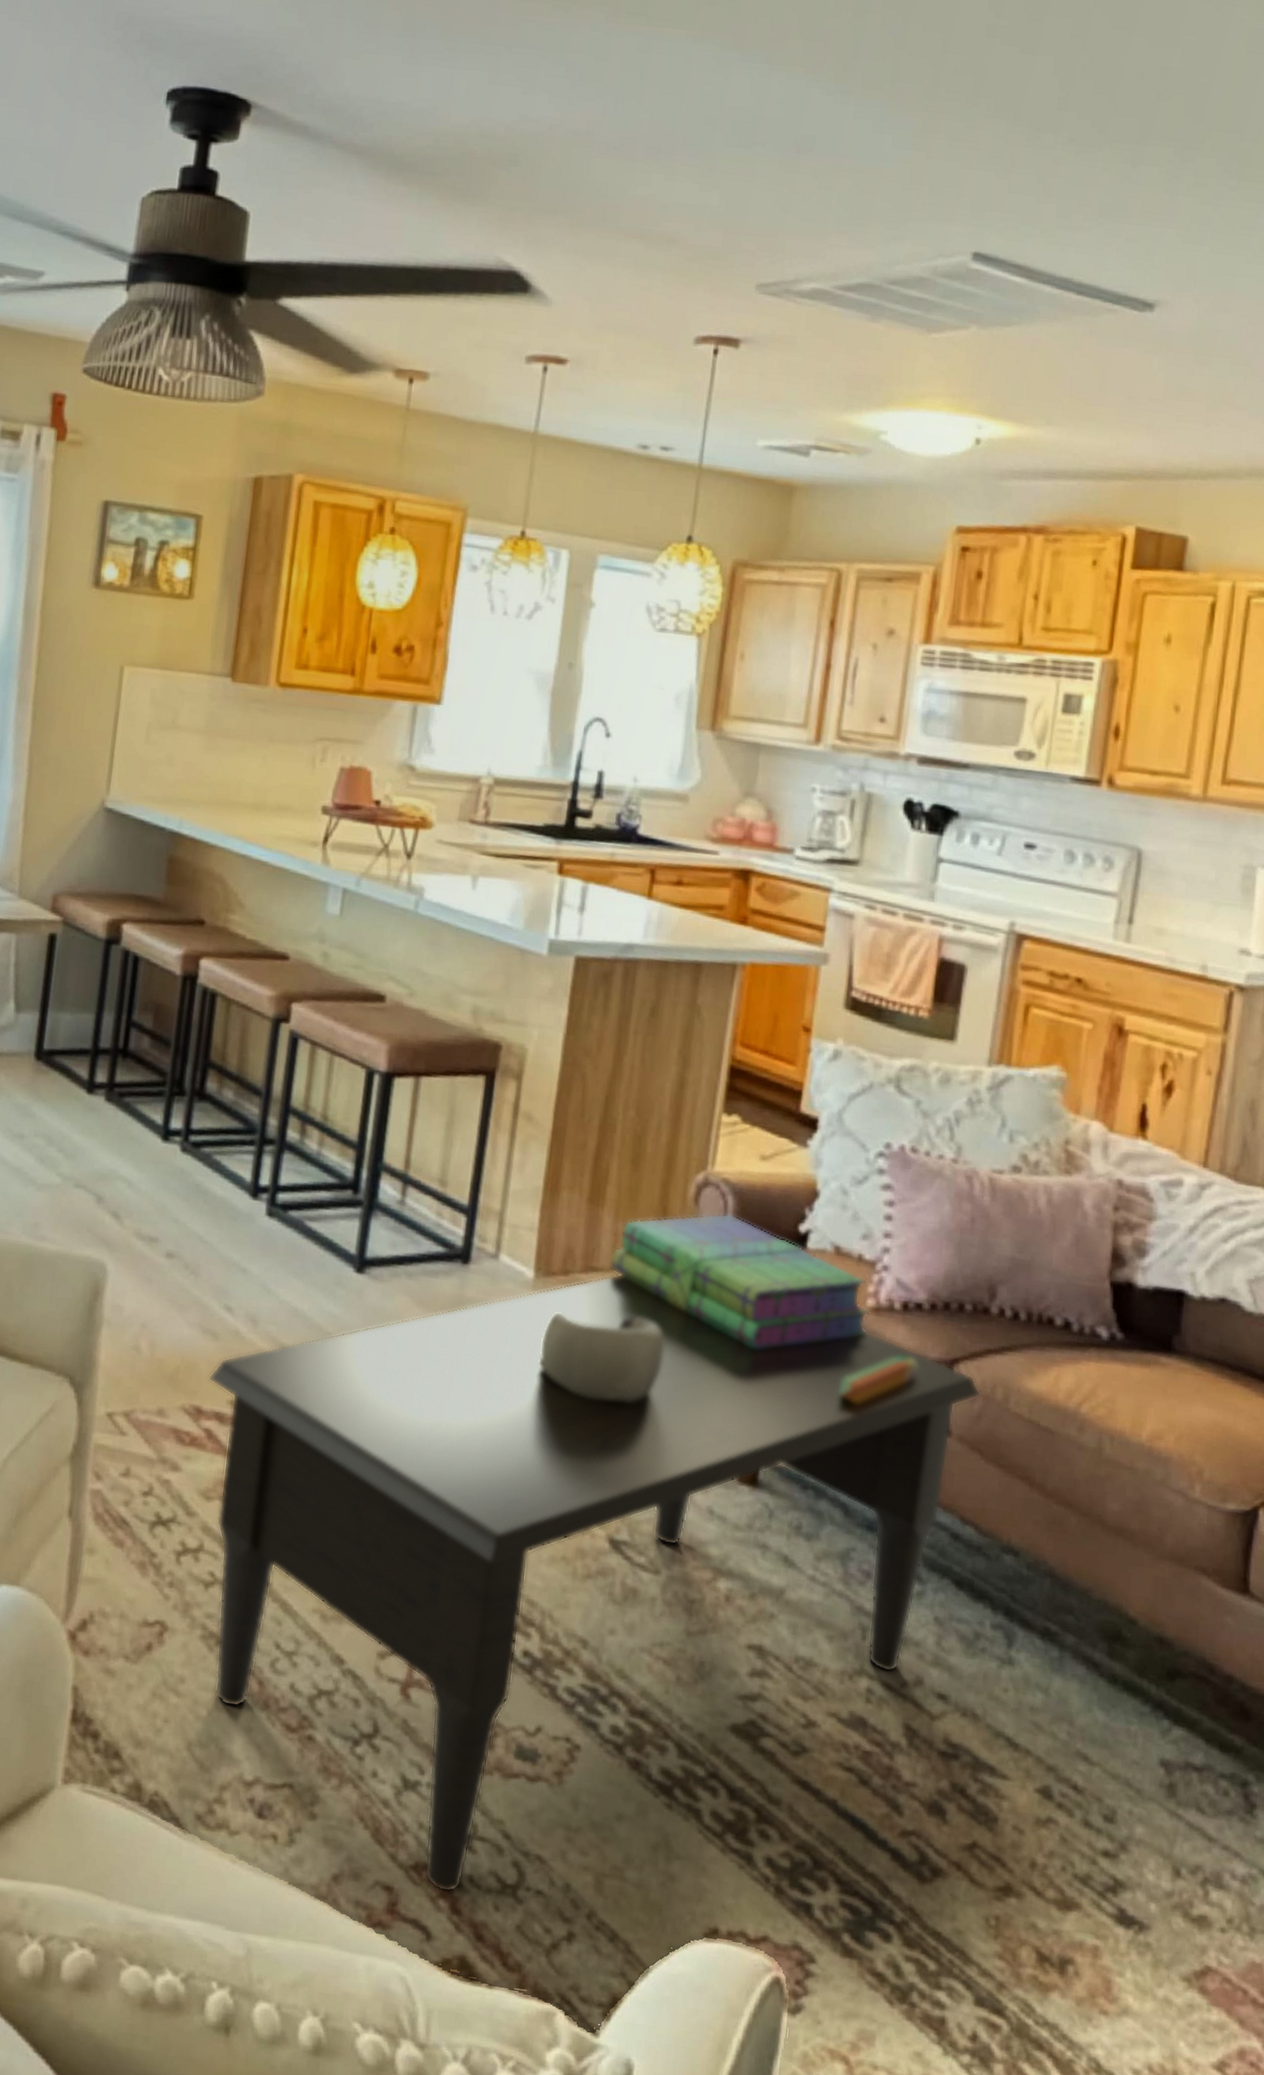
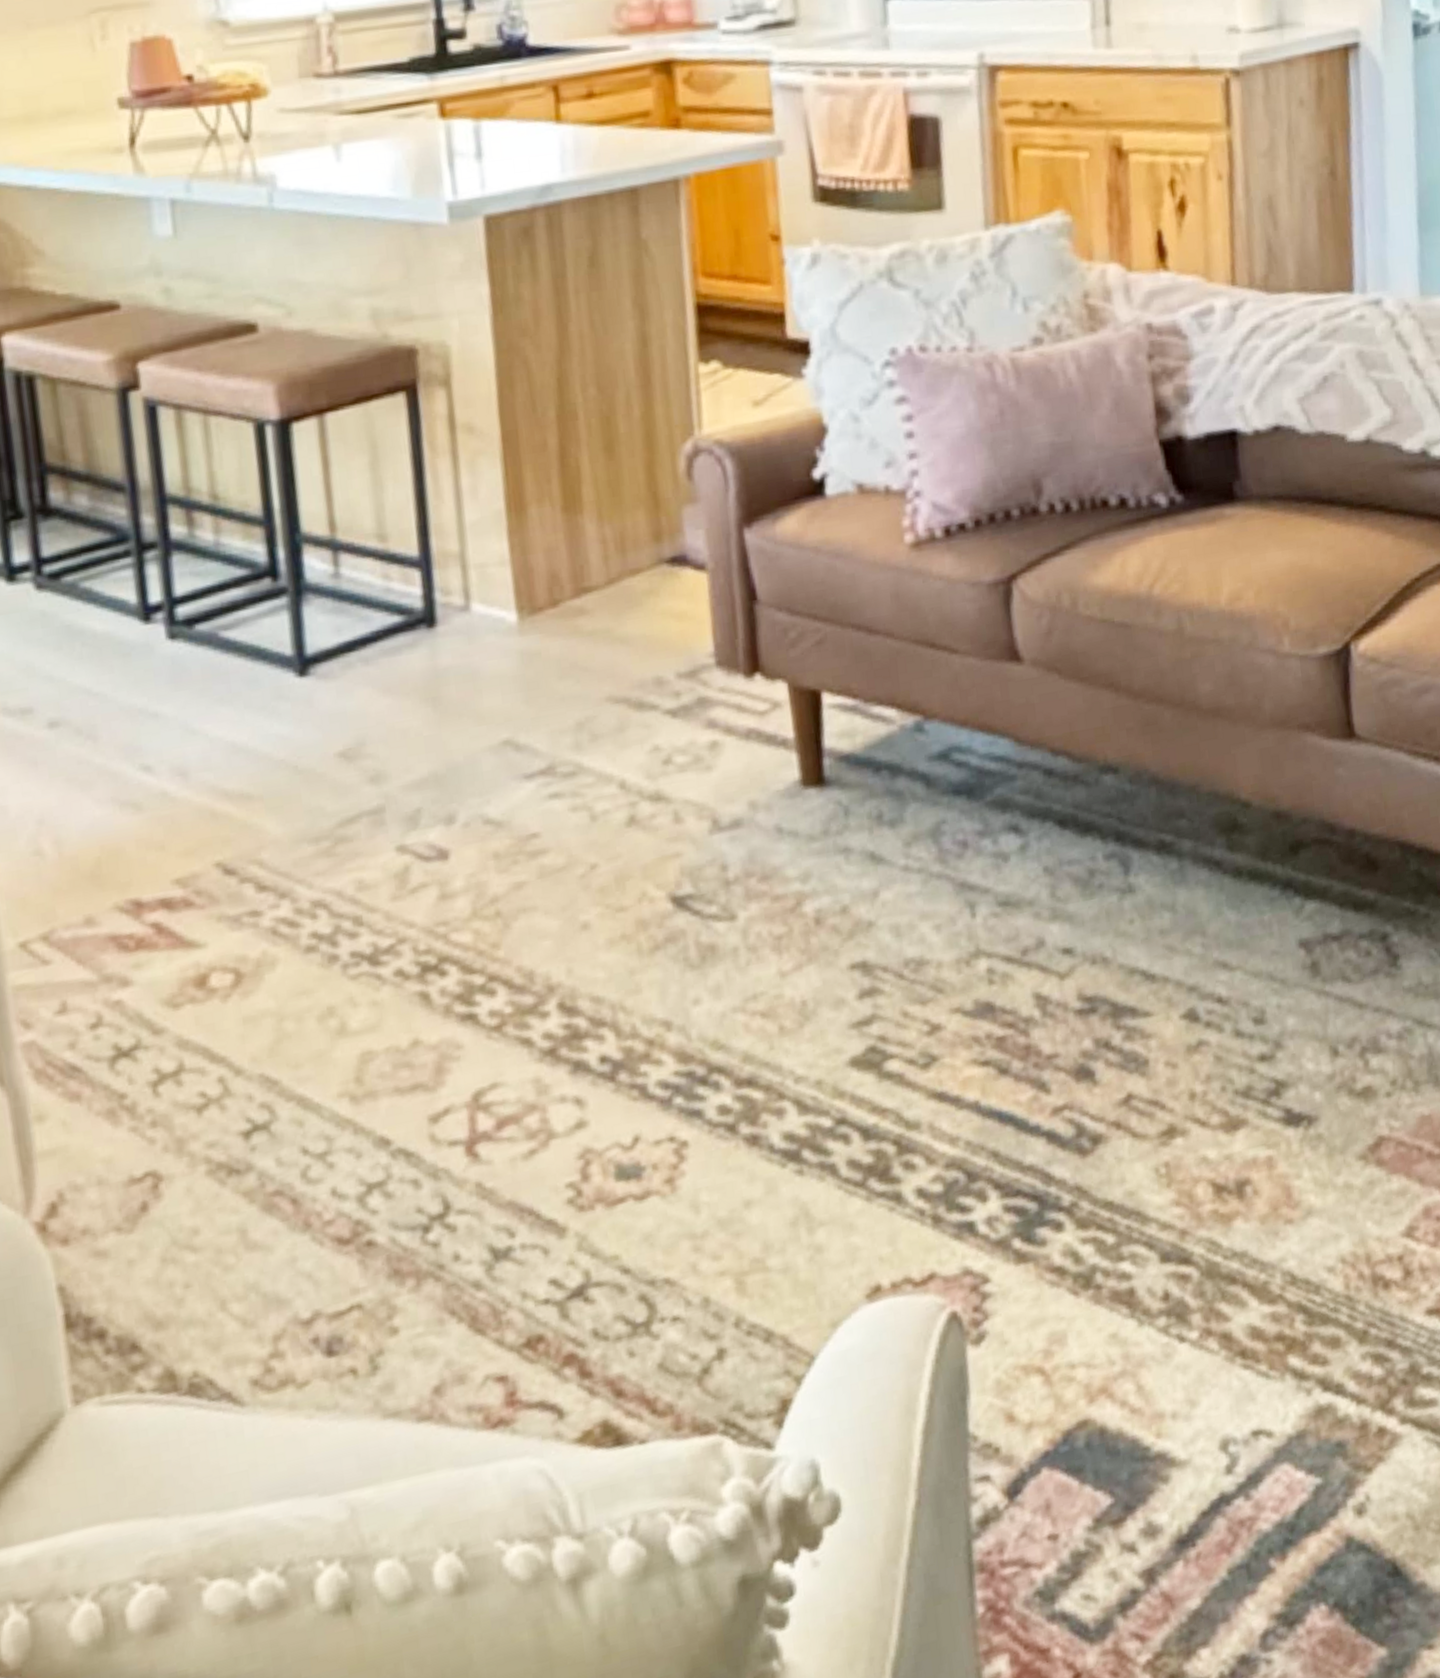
coffee table: present [208,1274,981,1893] -> none [140,571,1046,1361]
decorative bowl: present [537,1312,664,1402] -> none [542,630,689,744]
stack of books: present [609,1213,870,1349] -> none [602,478,914,629]
candle: present [838,1355,919,1404] -> none [894,587,975,658]

